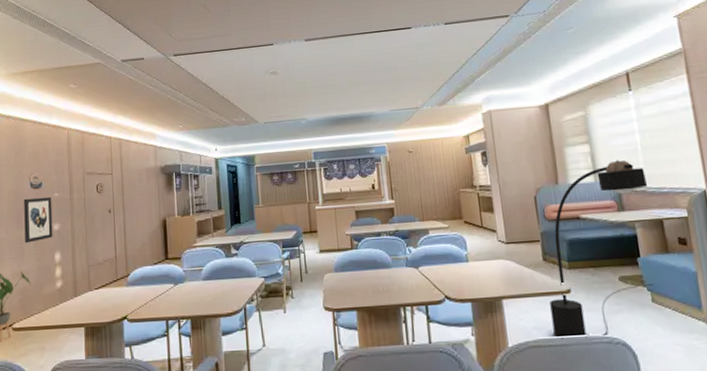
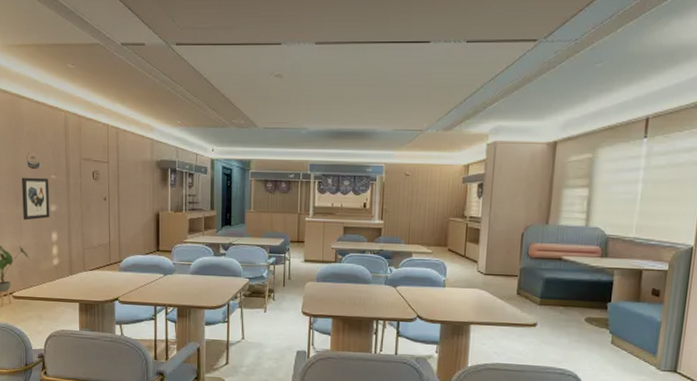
floor lamp: present [549,160,654,339] -> none [512,207,638,368]

